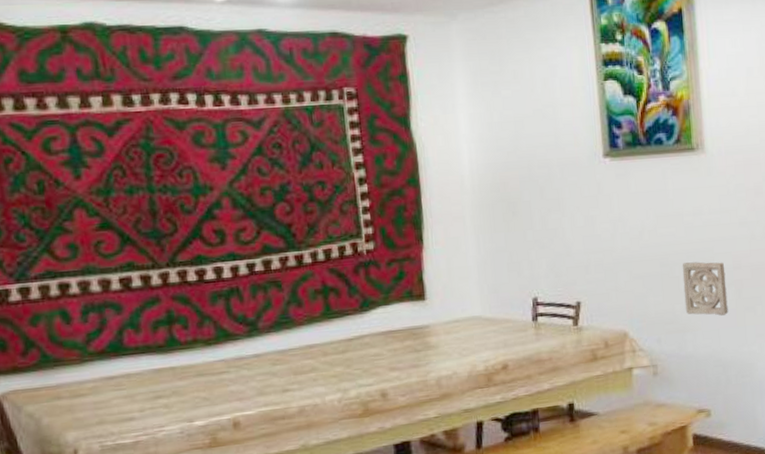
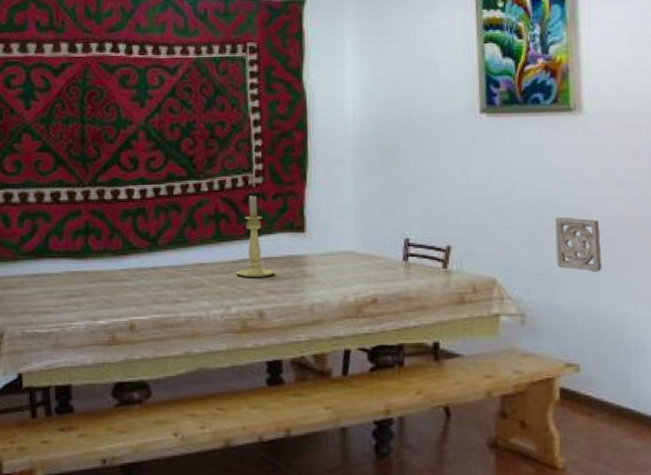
candle holder: none [351,263,396,356] -> present [235,194,275,277]

